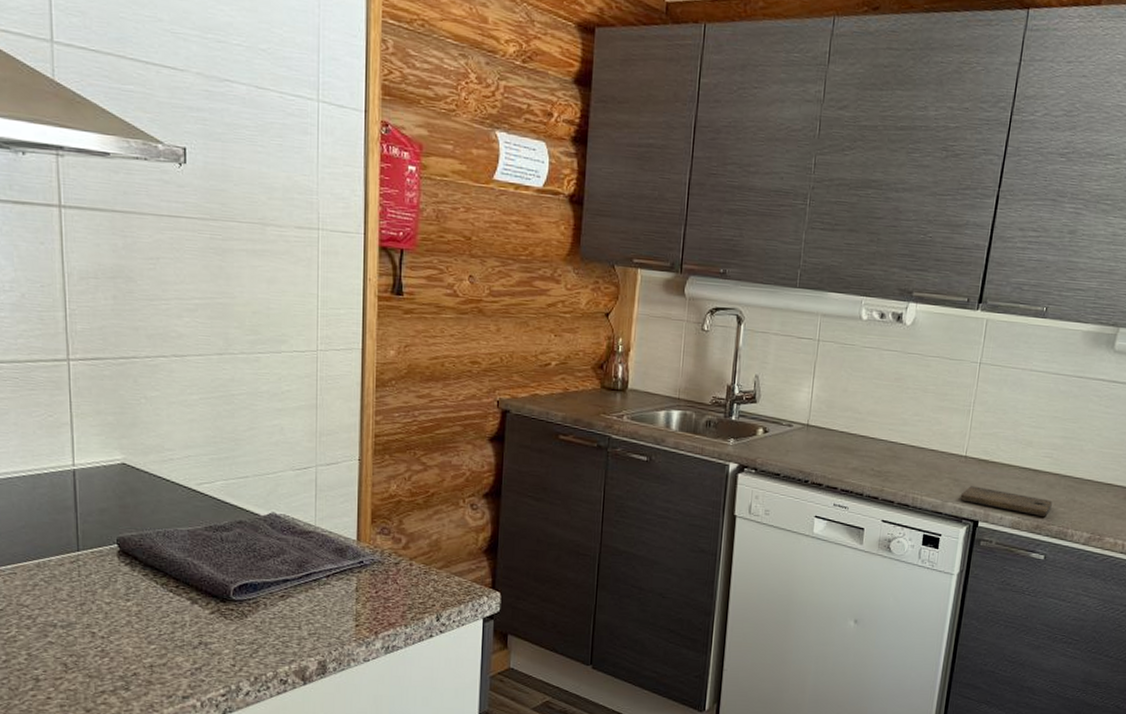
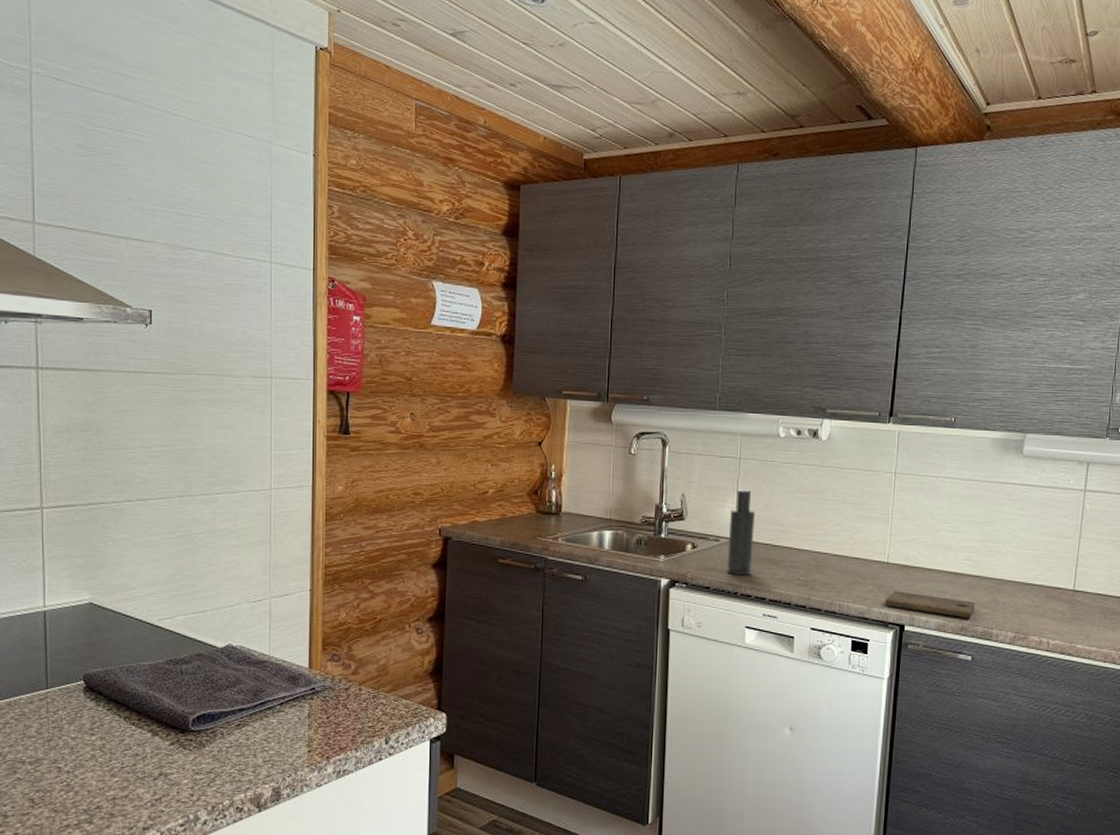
atomizer: none [798,373,831,463] -> present [727,489,755,575]

